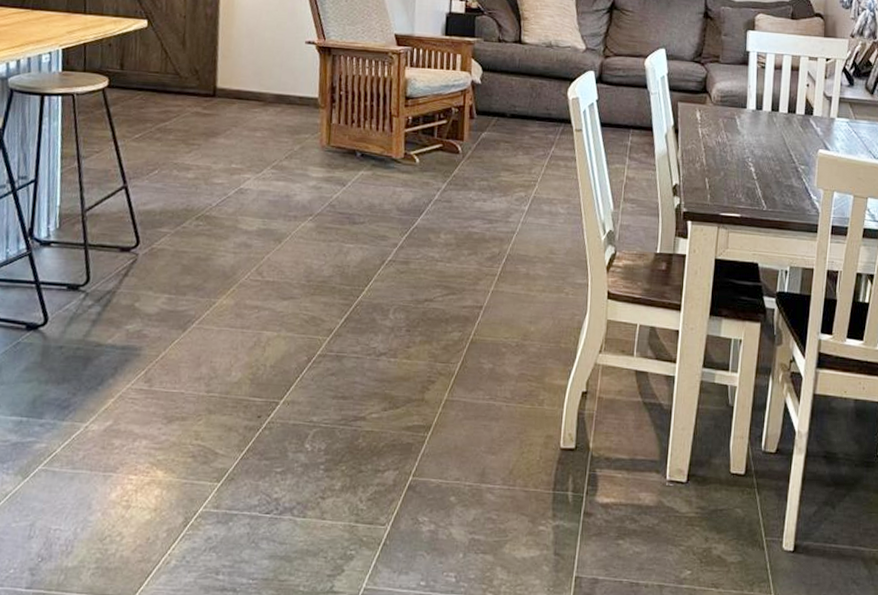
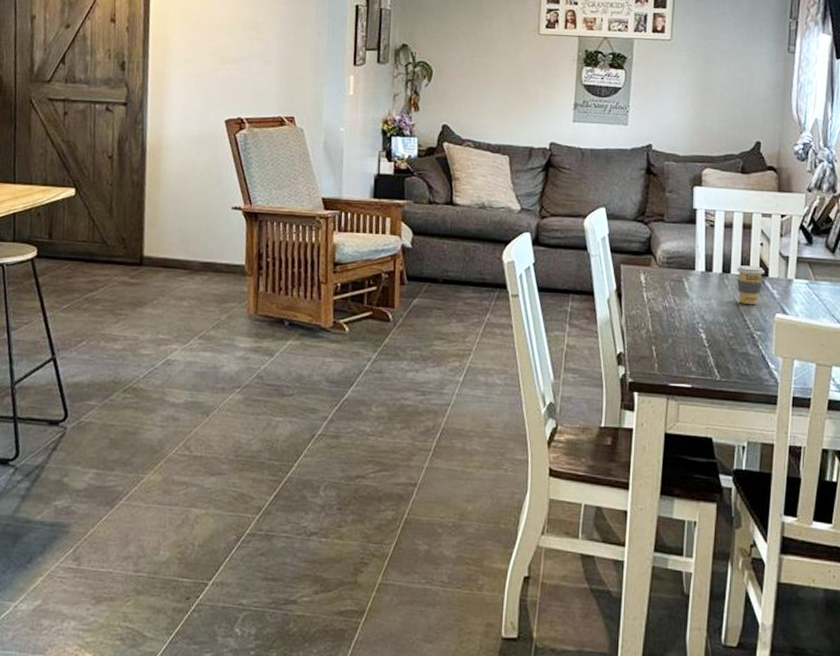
coffee cup: none [784,104,810,142] -> present [736,265,764,305]

